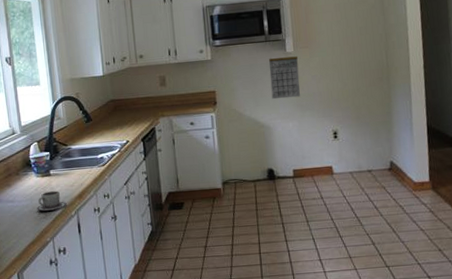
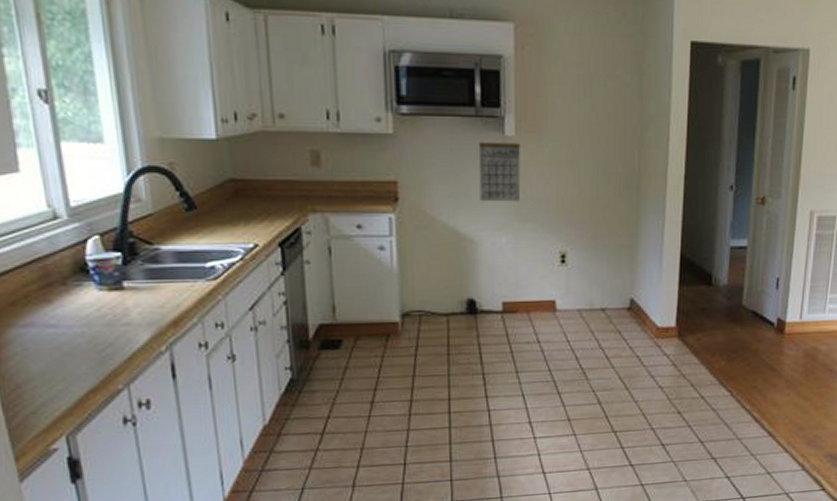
cup: present [36,191,67,212] -> none [98,313,152,344]

